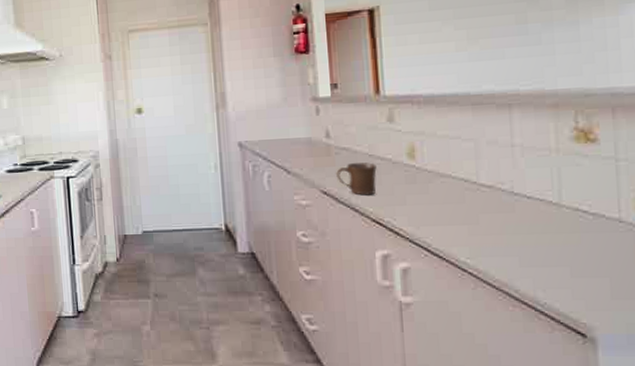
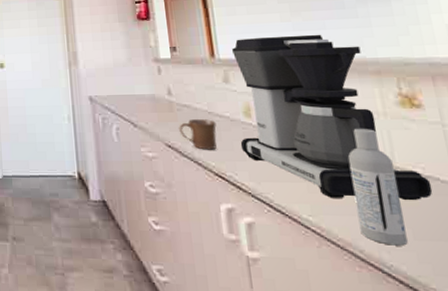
coffee maker: none [400,64,596,240] -> present [232,34,433,201]
bottle: none [513,167,564,284] -> present [347,129,408,246]

